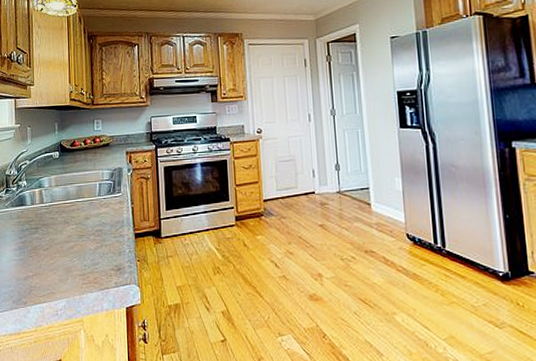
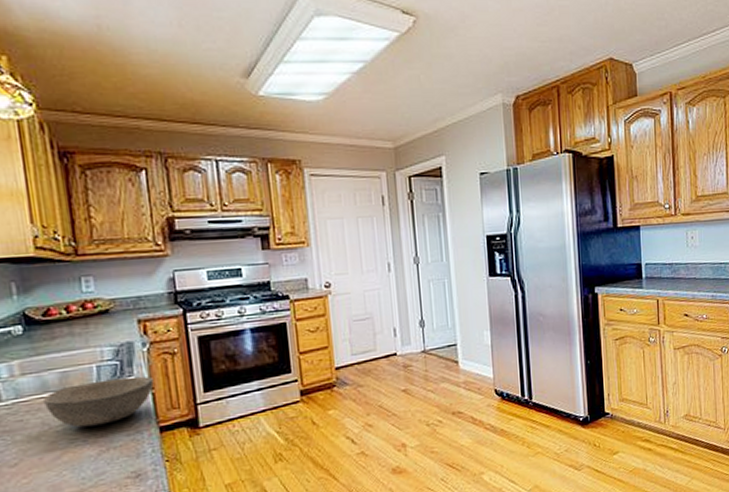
bowl: none [66,193,133,227] -> present [42,376,154,427]

